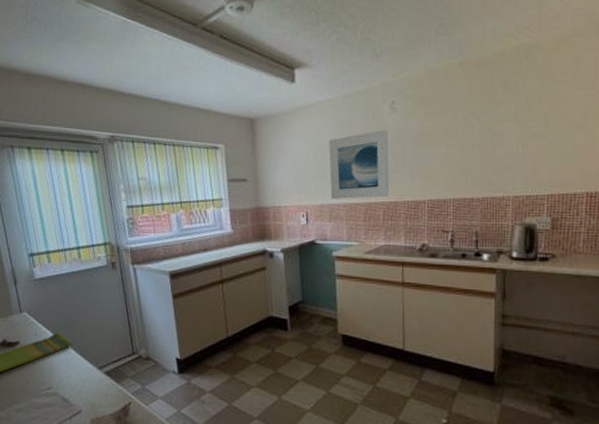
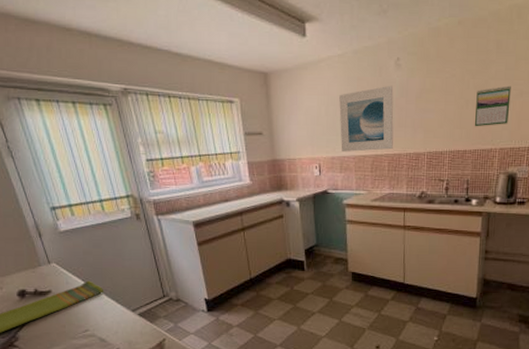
calendar: none [483,128,523,173] -> present [475,85,511,127]

